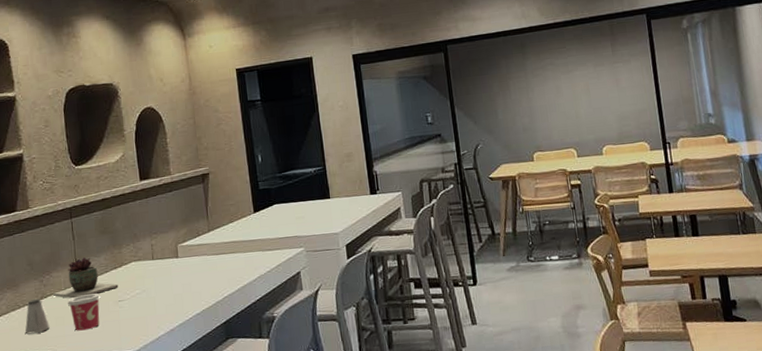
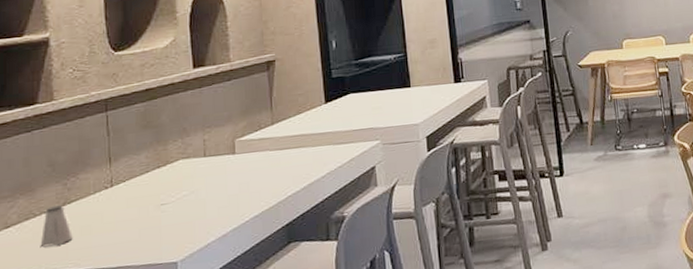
succulent plant: present [53,257,119,299] -> none [79,156,162,204]
cup: present [67,293,101,331] -> none [96,197,139,241]

